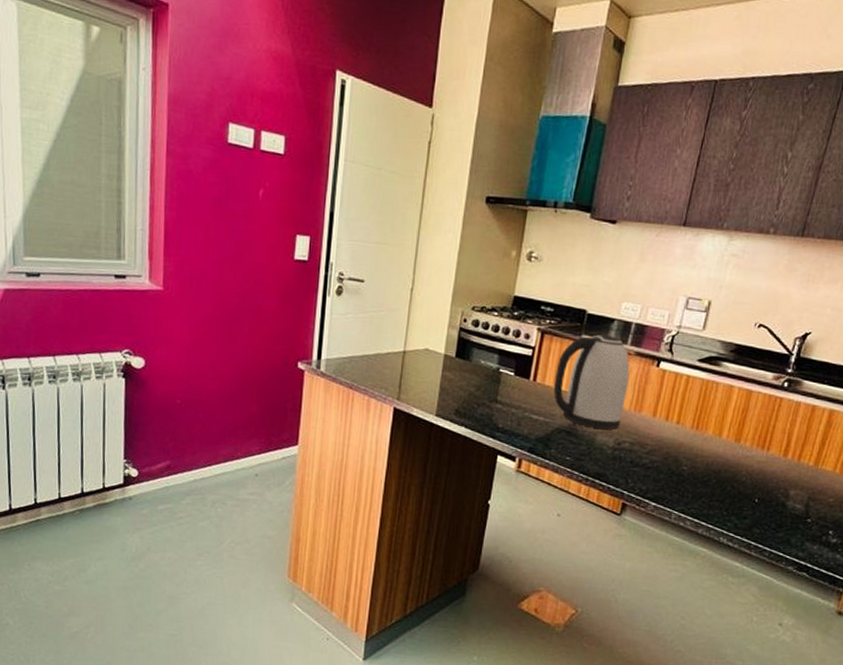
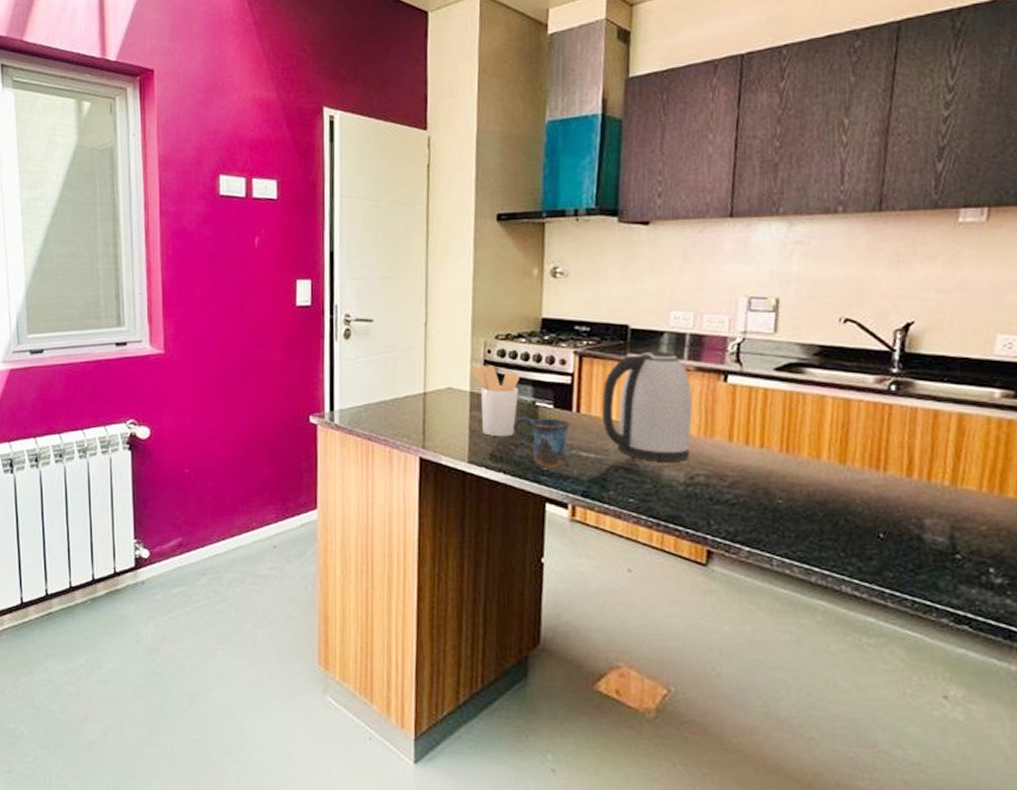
utensil holder: none [446,331,490,397] -> present [469,364,521,437]
mug: none [478,380,526,426] -> present [513,417,570,468]

